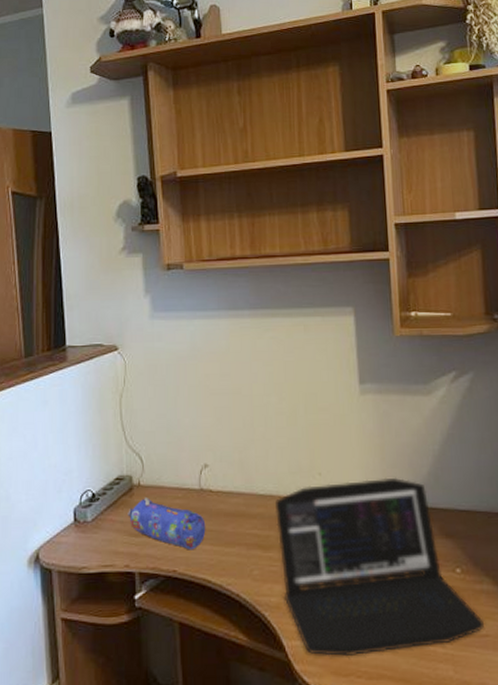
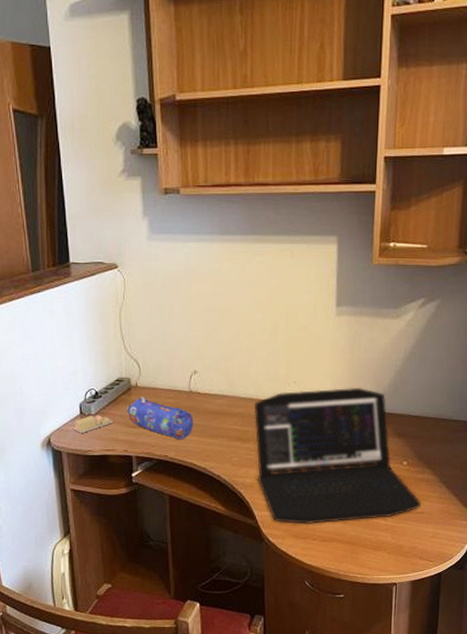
sticky notes: none [65,521,112,545] -> present [72,414,113,433]

